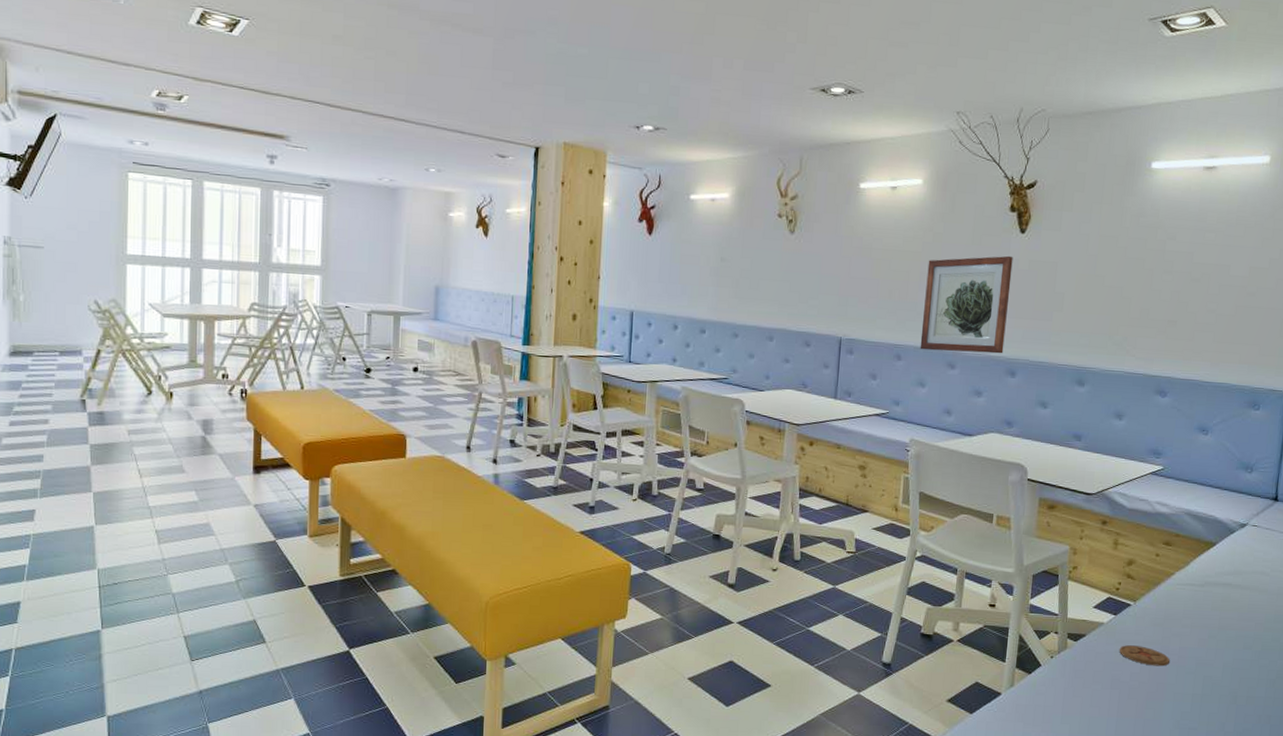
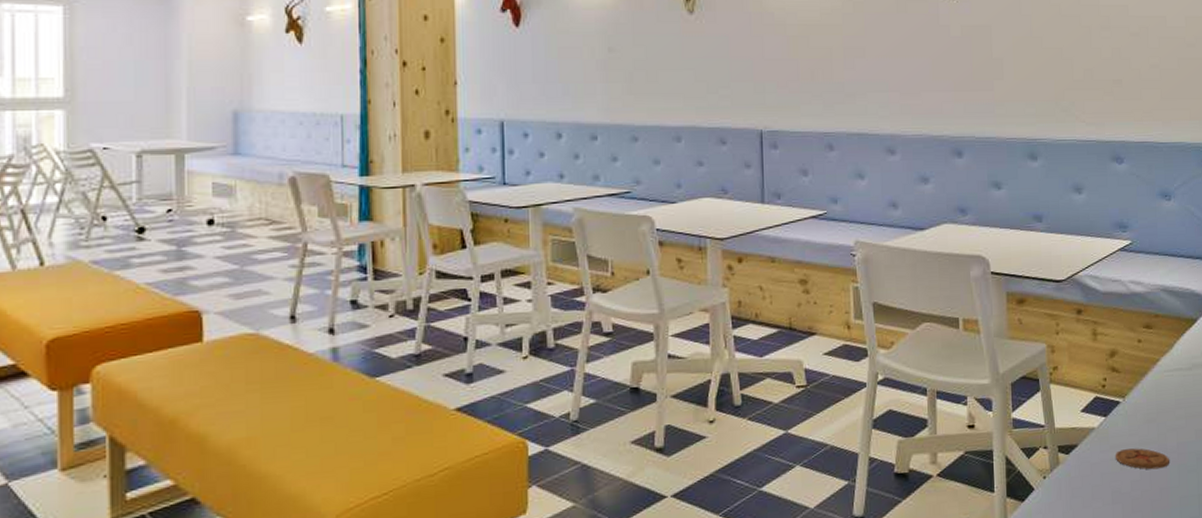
wall art: present [920,255,1013,354] -> none [851,22,946,136]

